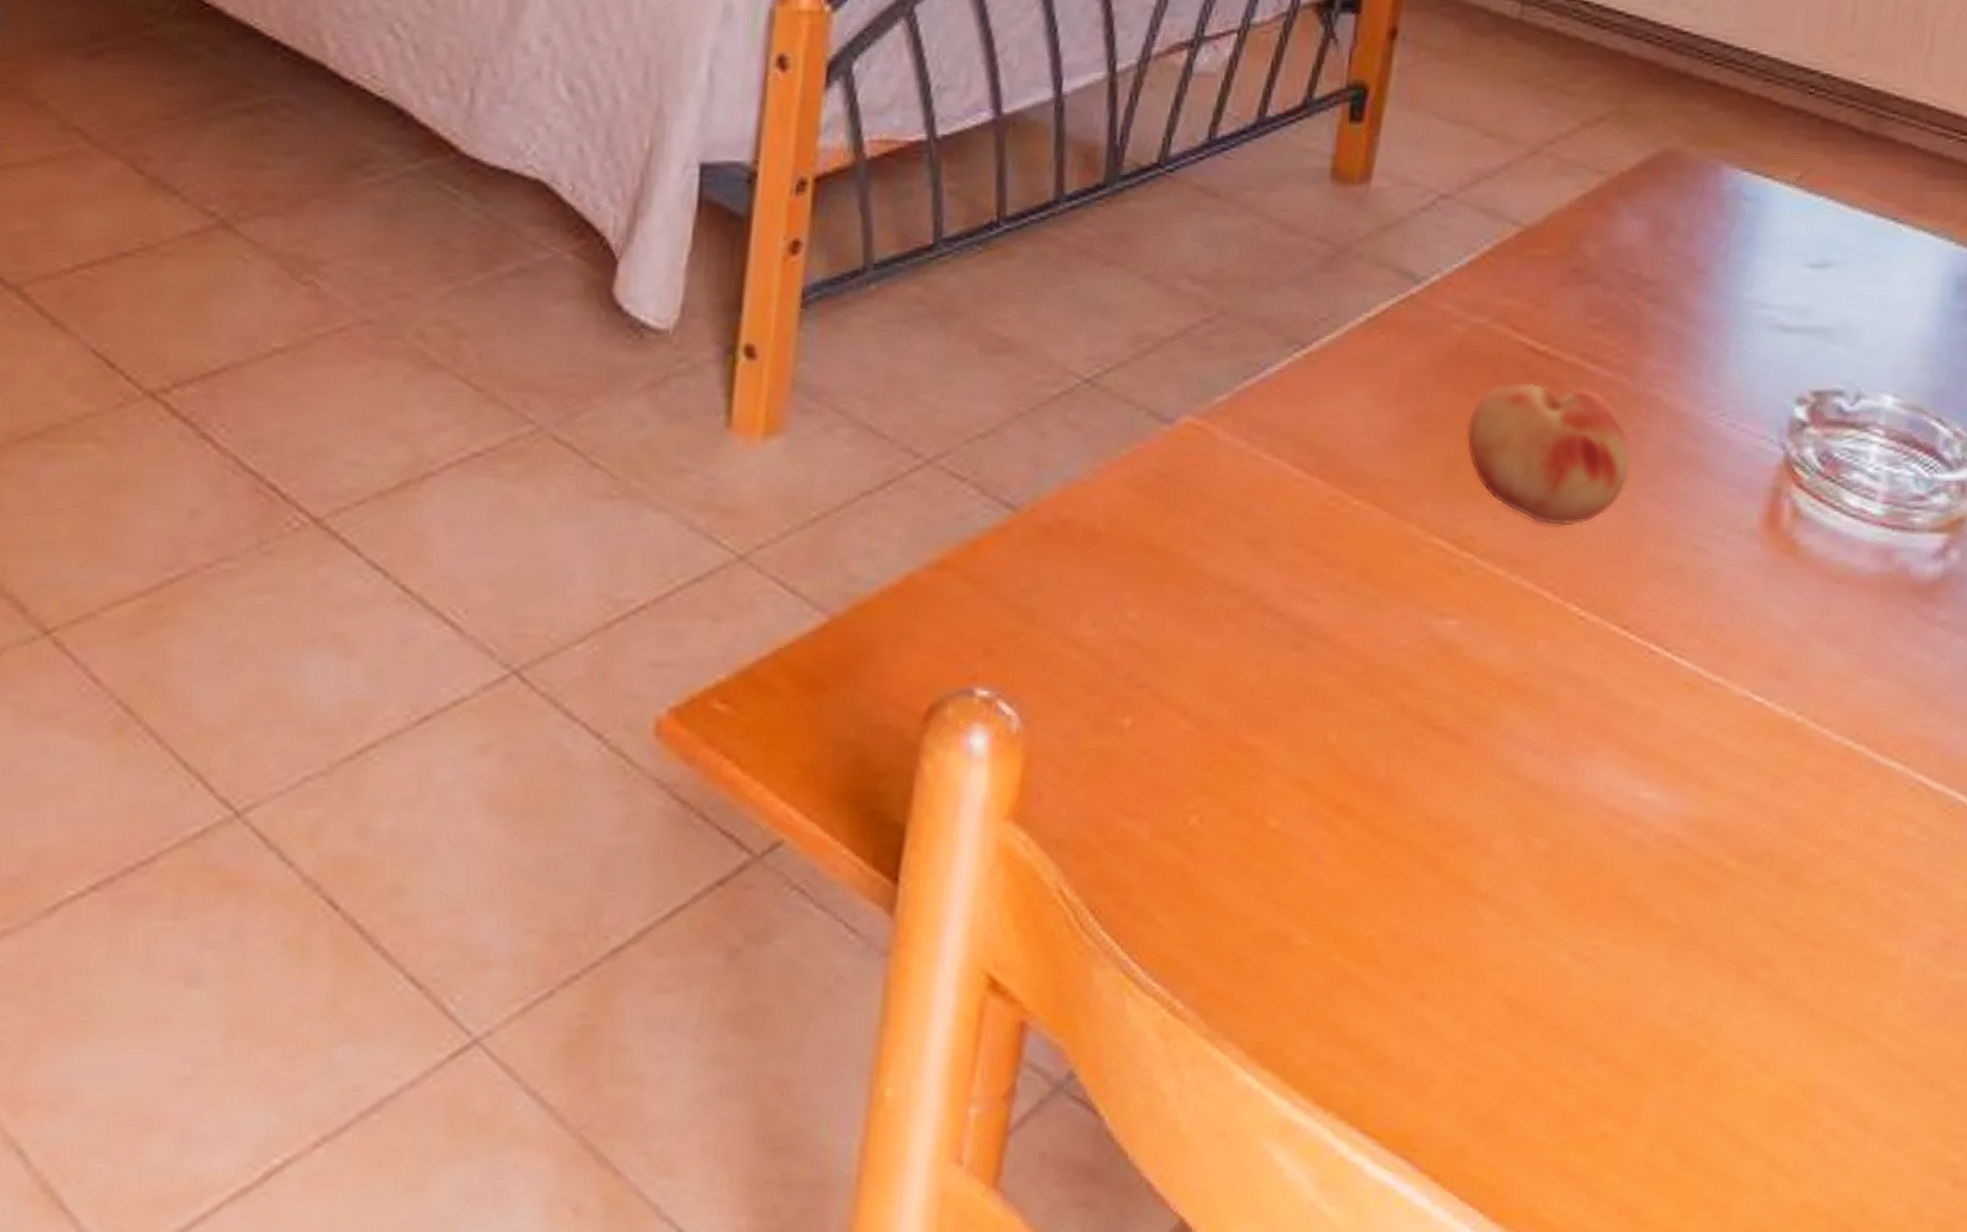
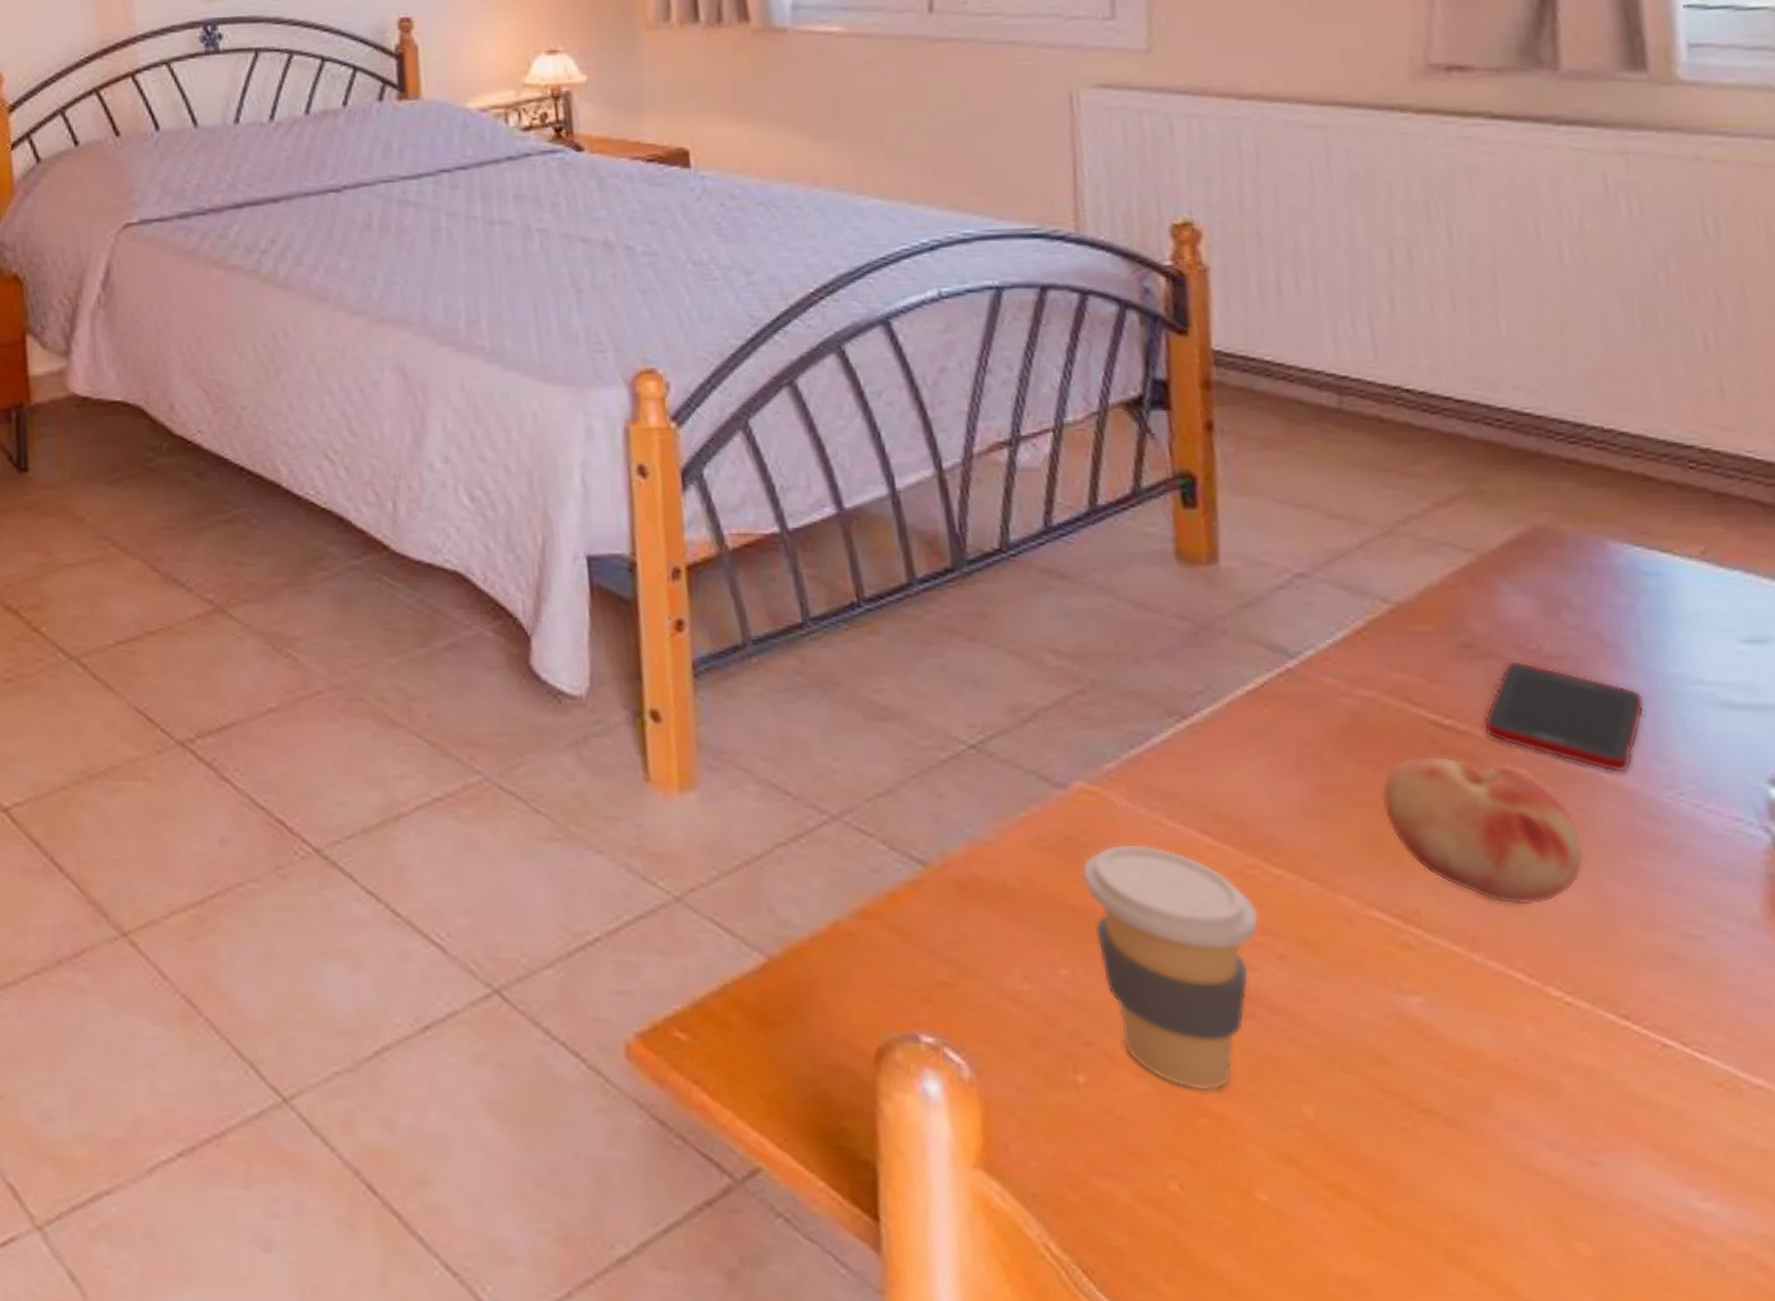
coffee cup: none [1169,480,1330,725] -> present [1081,844,1260,1091]
cell phone: none [1574,286,1716,395] -> present [1483,661,1646,773]

